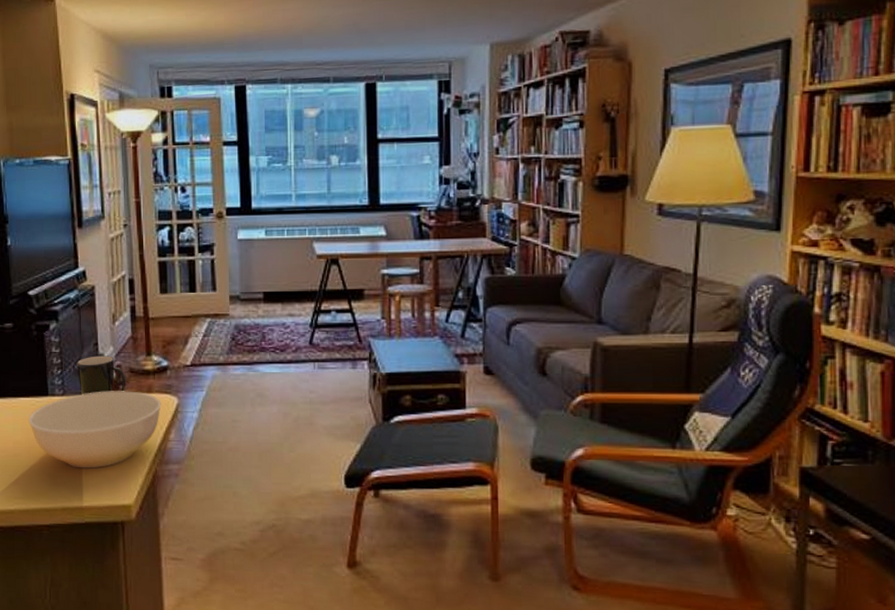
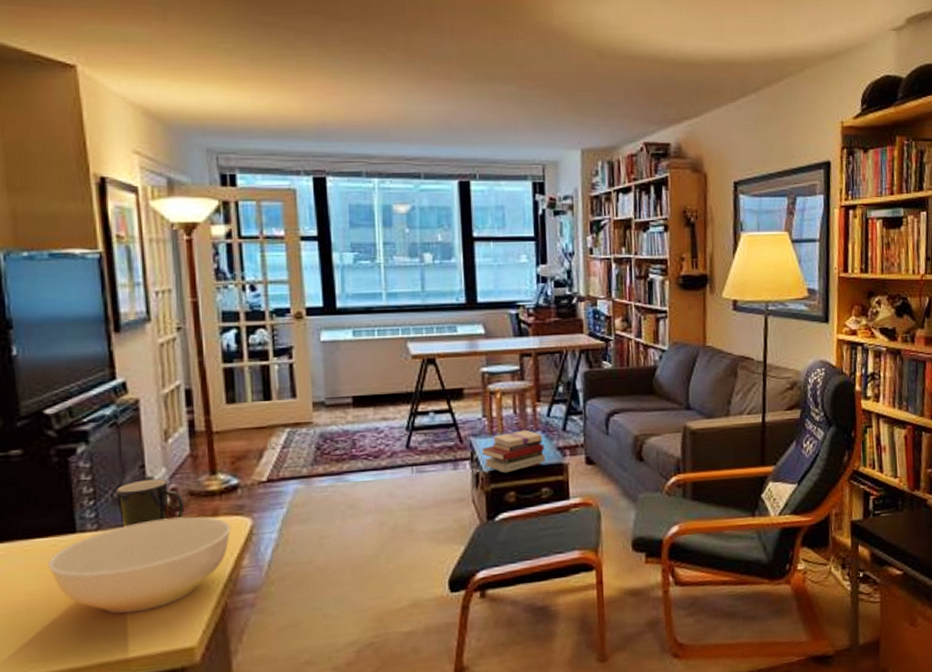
books: none [379,334,442,377] -> present [481,429,545,474]

